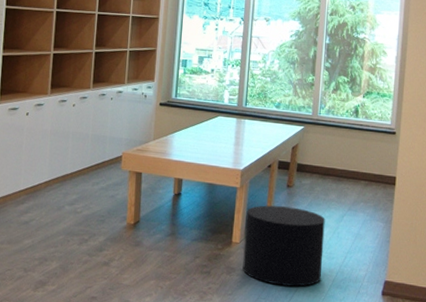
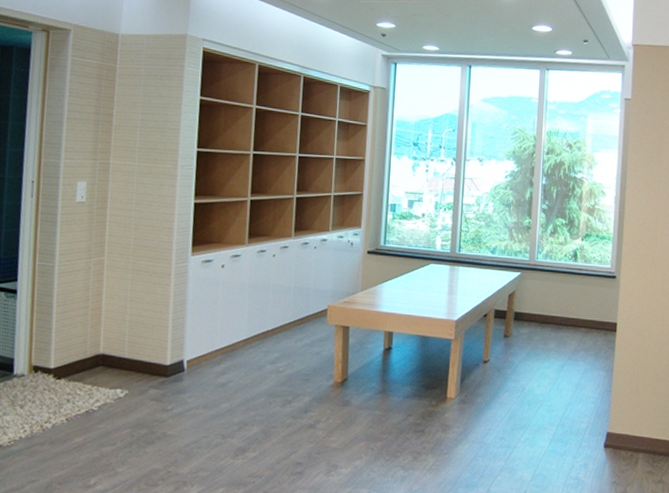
stool: present [242,205,325,287] -> none [458,357,545,442]

